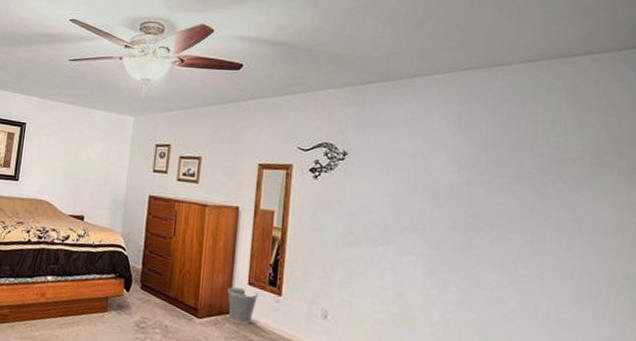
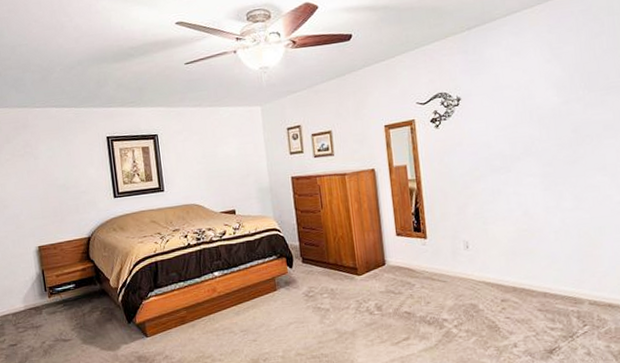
wastebasket: present [226,287,259,326] -> none [378,240,407,273]

